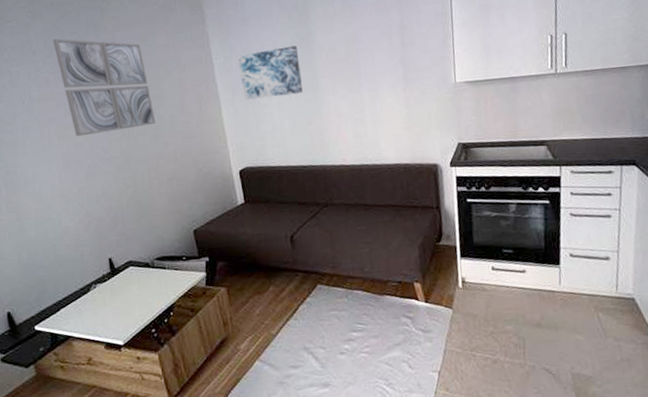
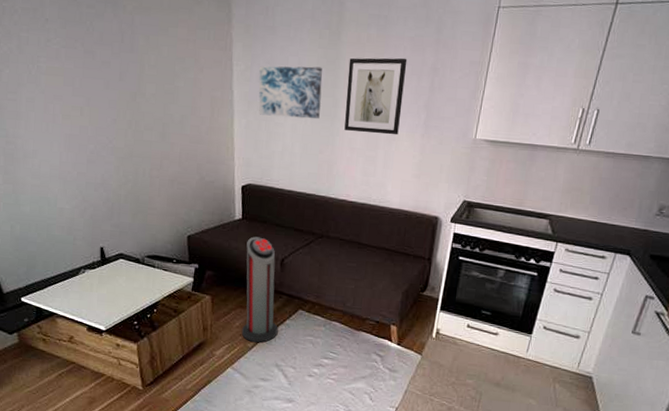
wall art: present [52,38,156,137] -> none [67,9,165,122]
air purifier: none [253,217,300,328] -> present [241,236,278,343]
wall art: none [320,22,381,99] -> present [344,58,408,135]

